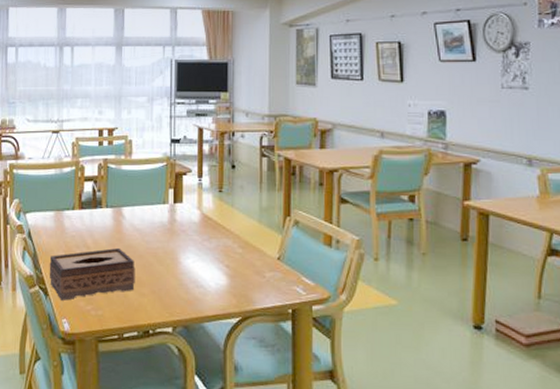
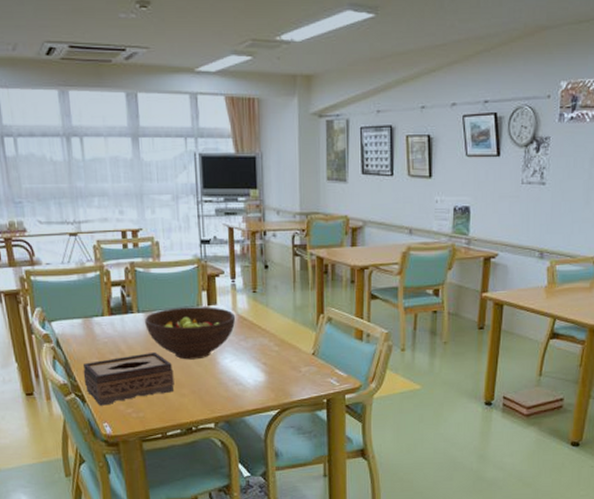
fruit bowl: none [112,204,201,258] -> present [145,307,236,360]

